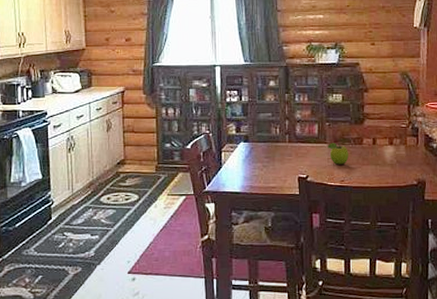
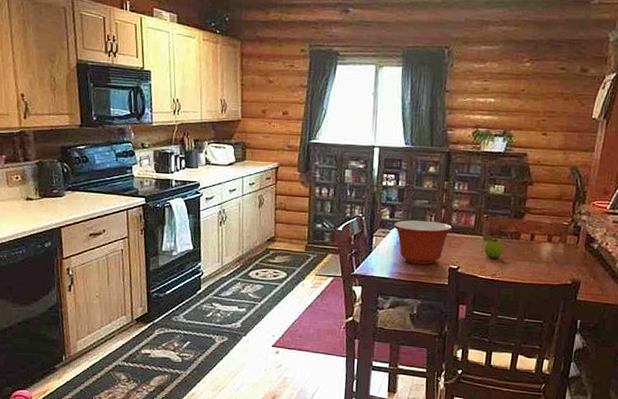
mixing bowl: none [240,133,298,176] -> present [393,220,453,265]

